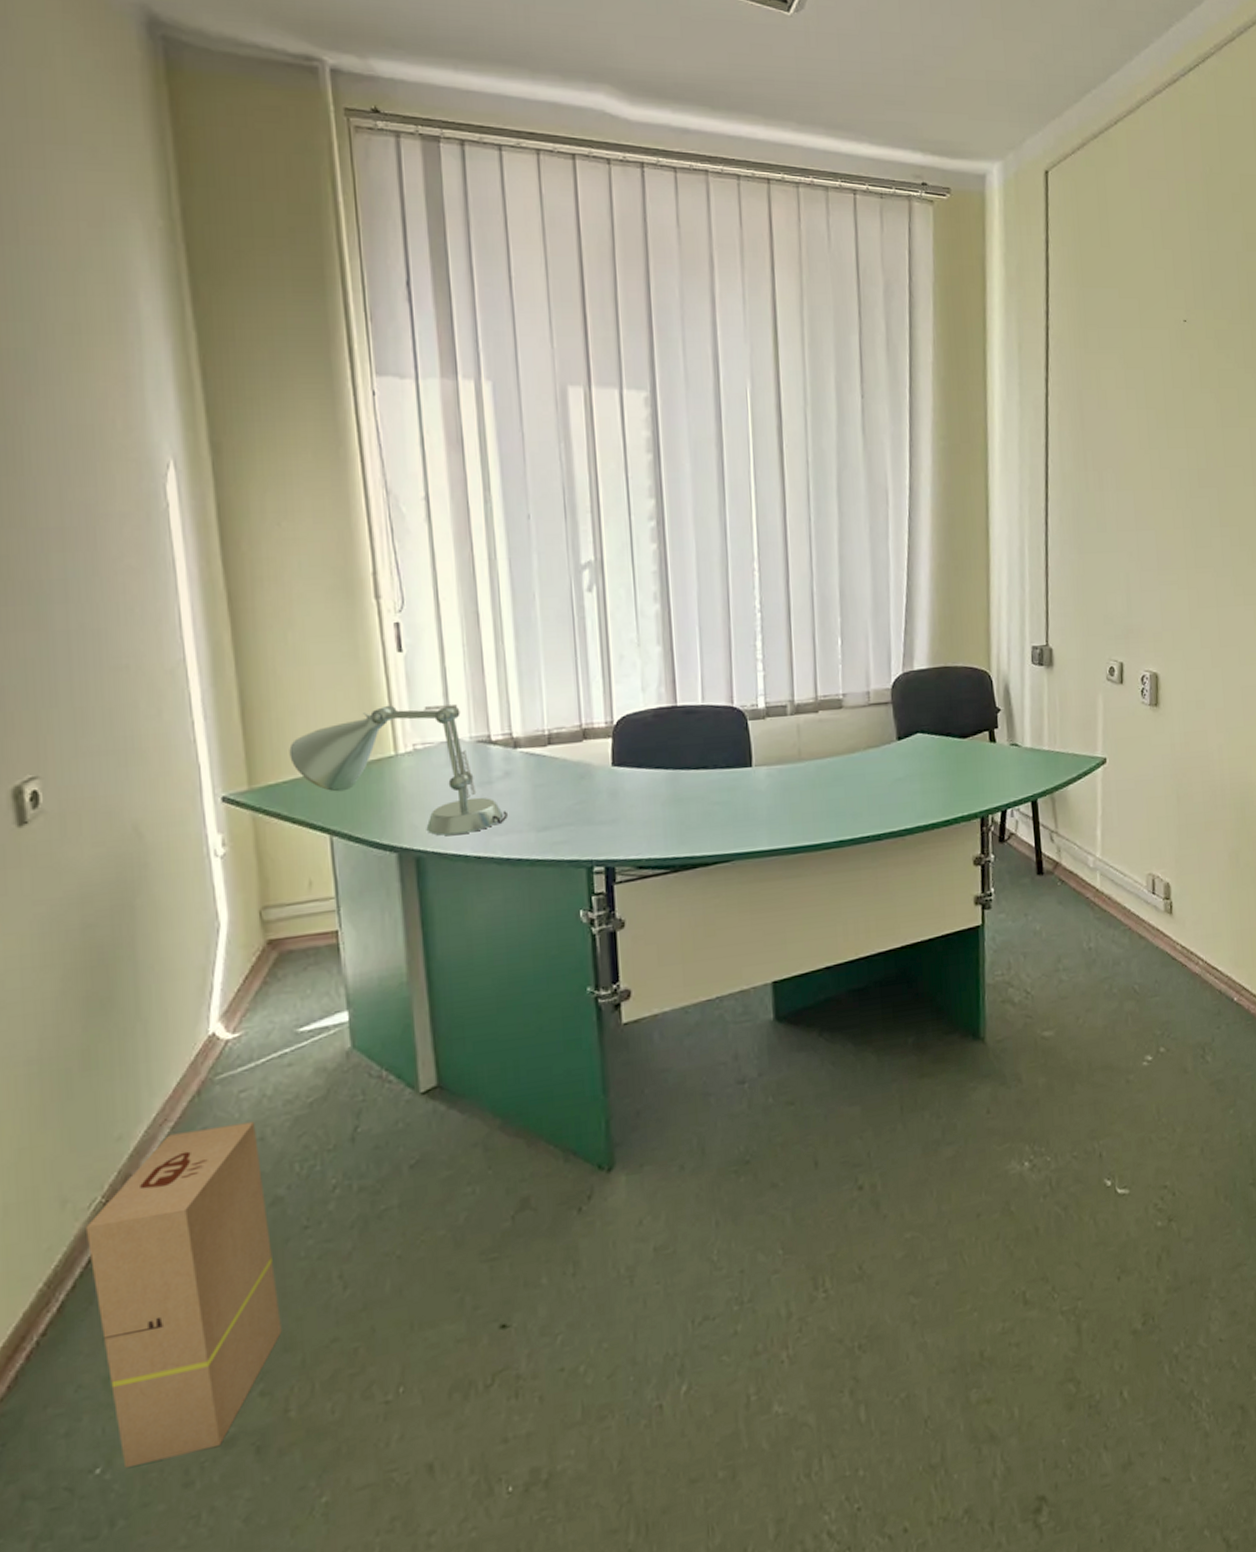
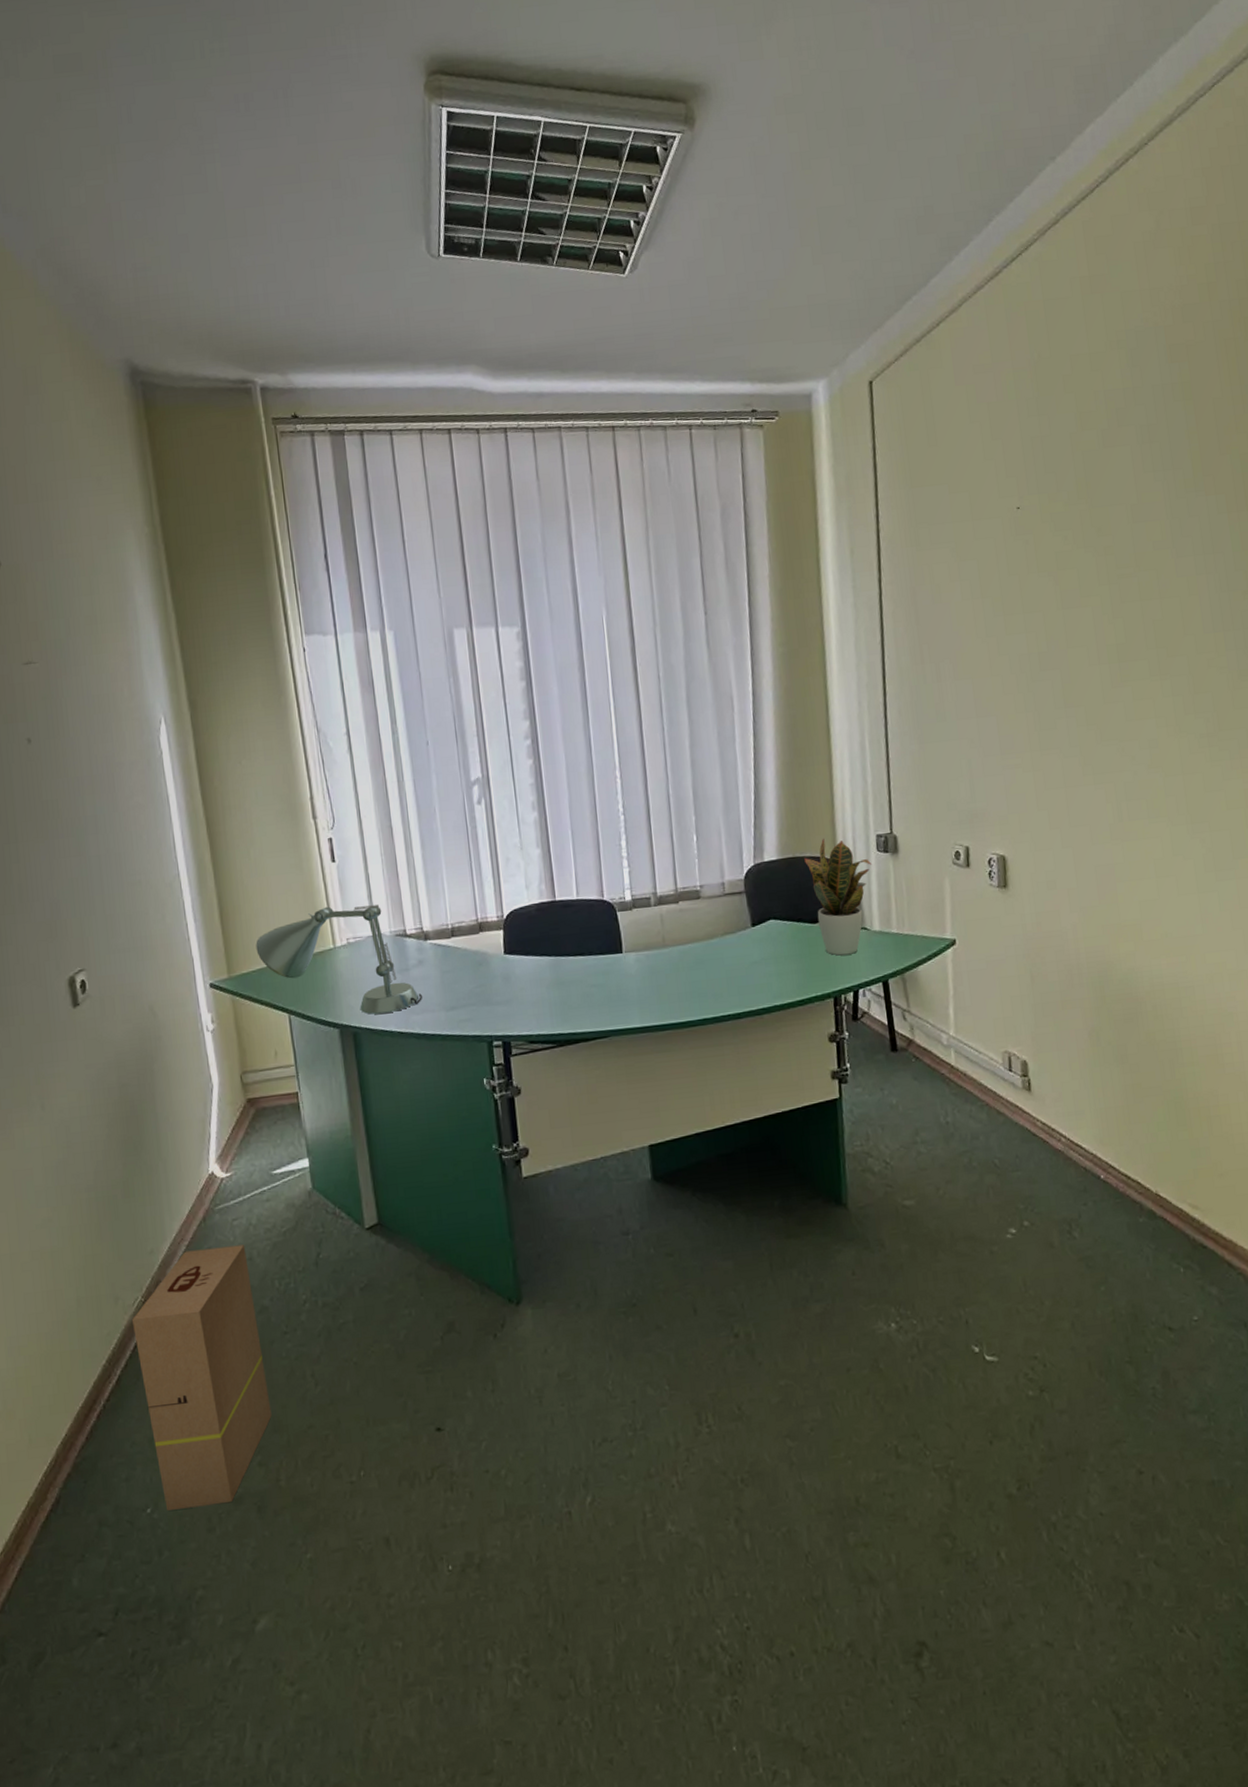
potted plant: none [956,648,1027,773] -> present [804,839,873,956]

